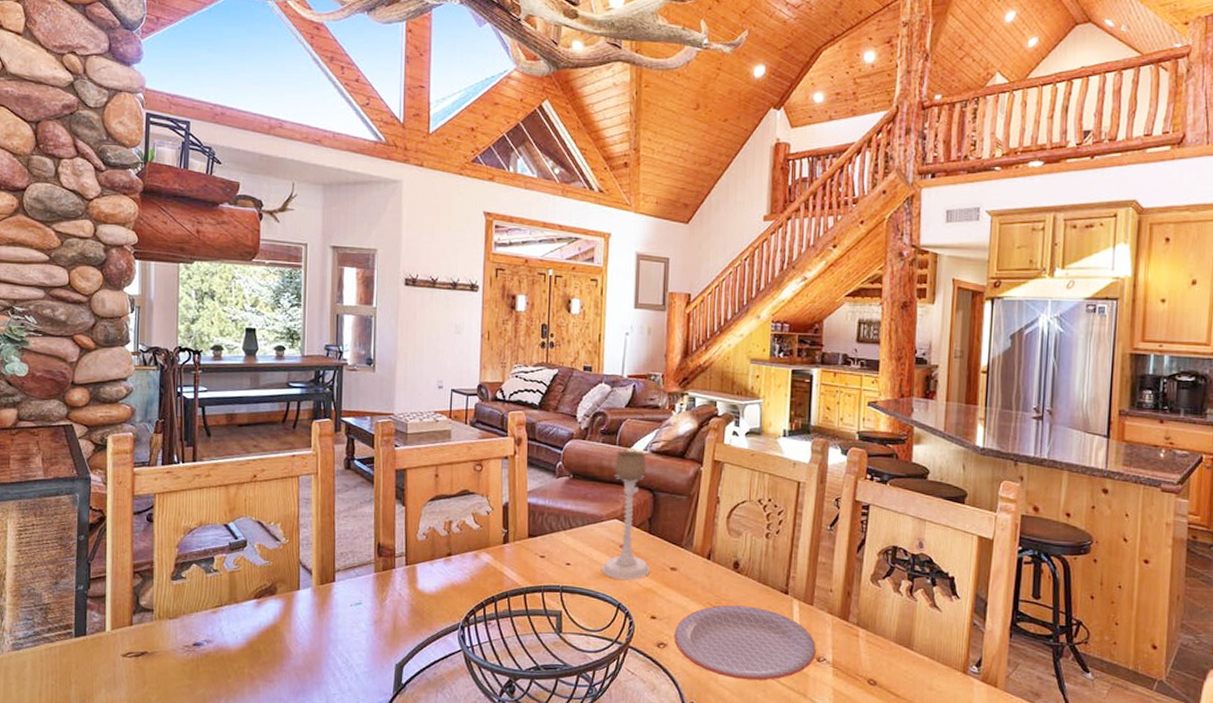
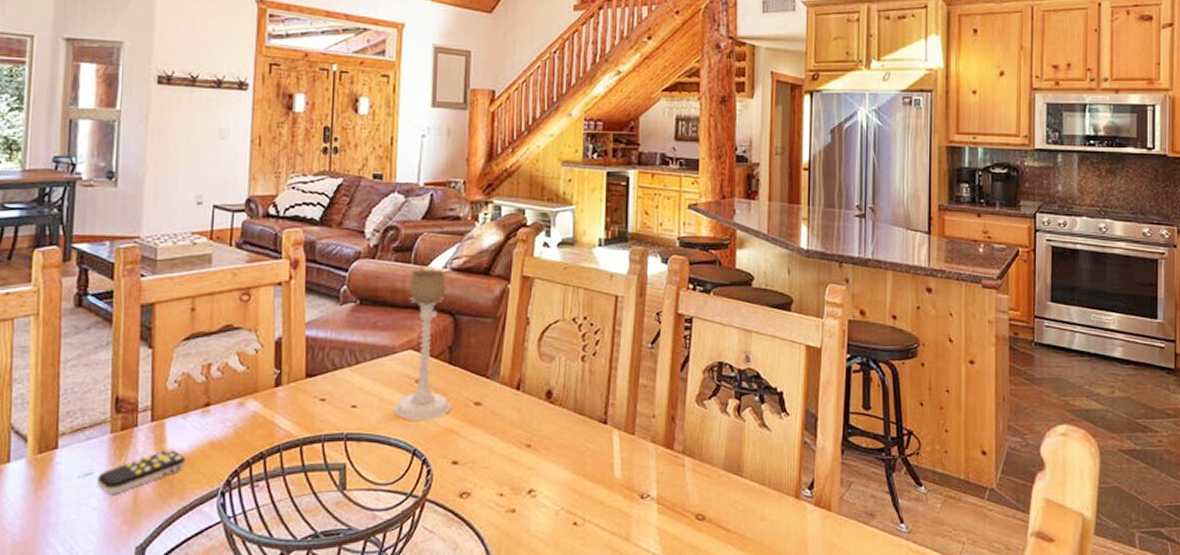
remote control: none [365,588,433,621] -> present [97,449,185,494]
plate: present [674,605,816,681] -> none [479,441,639,528]

